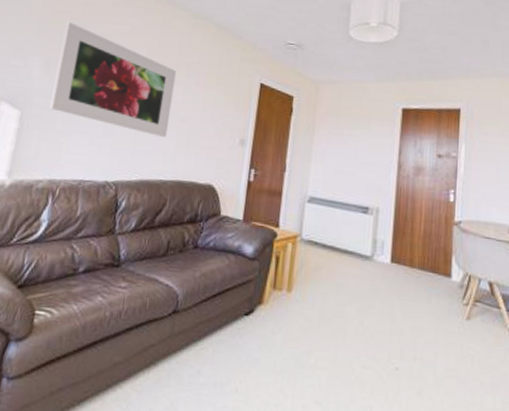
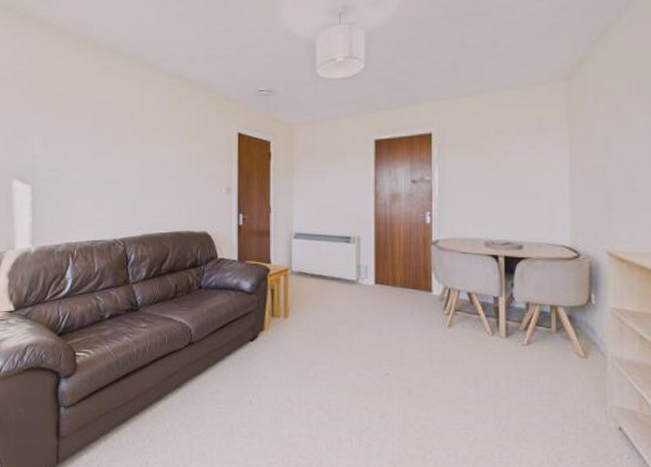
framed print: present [50,22,177,138] -> none [54,98,161,195]

